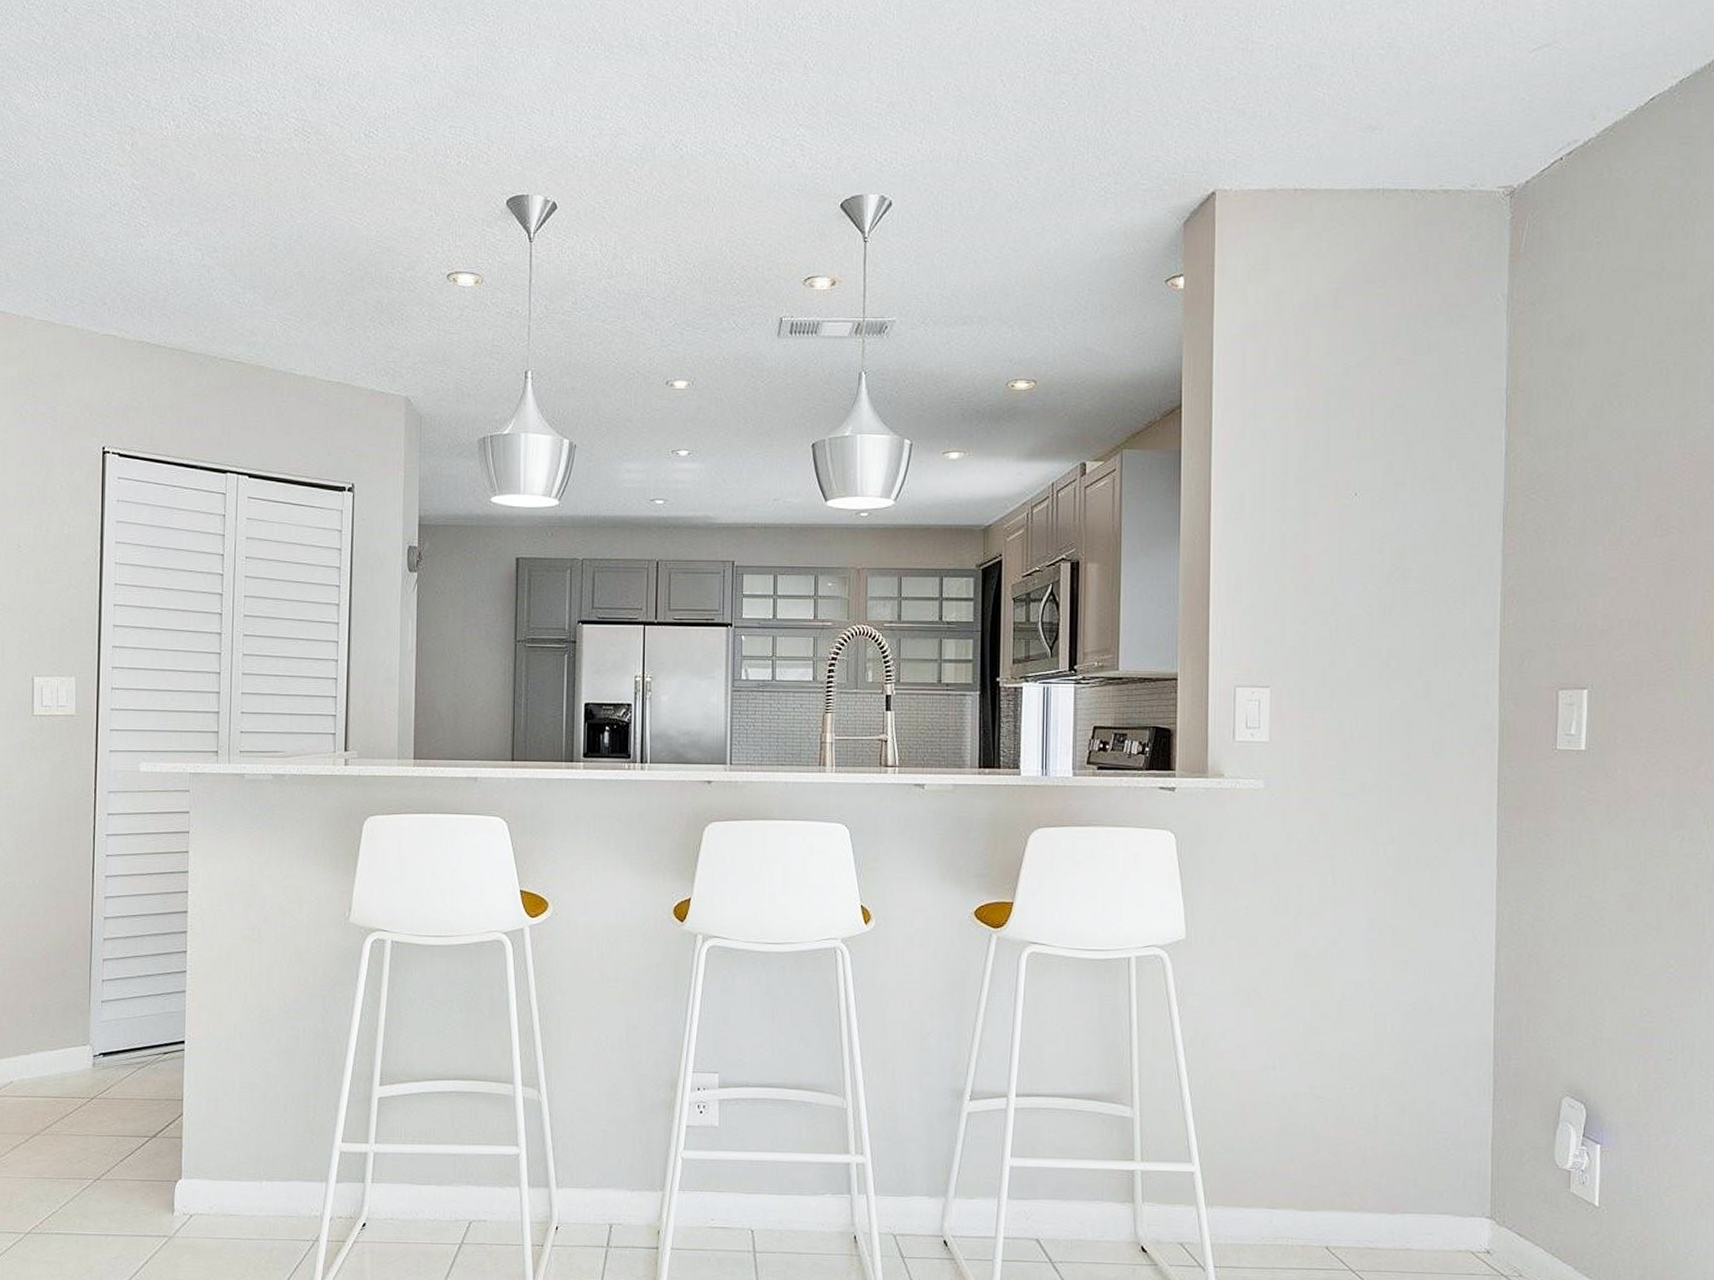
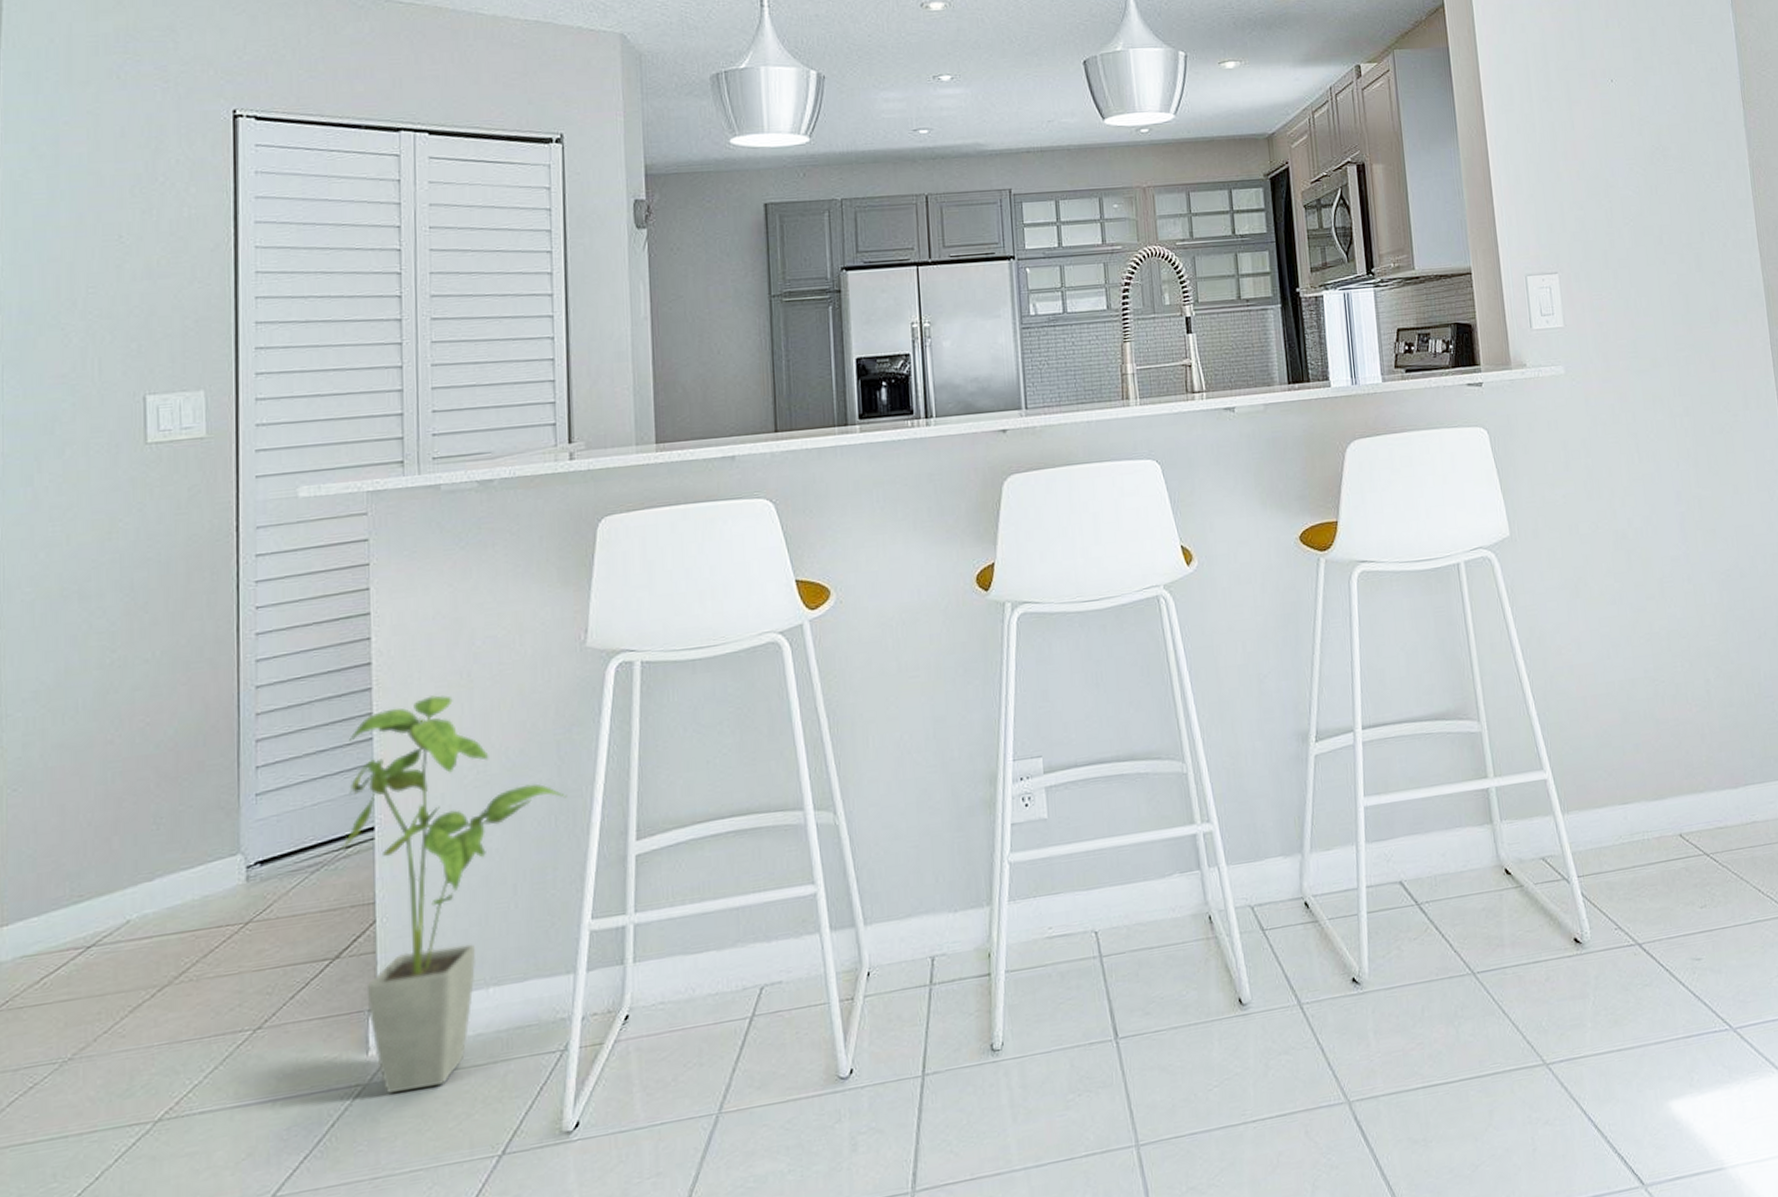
house plant: none [160,944,328,1248] -> present [340,695,567,1093]

